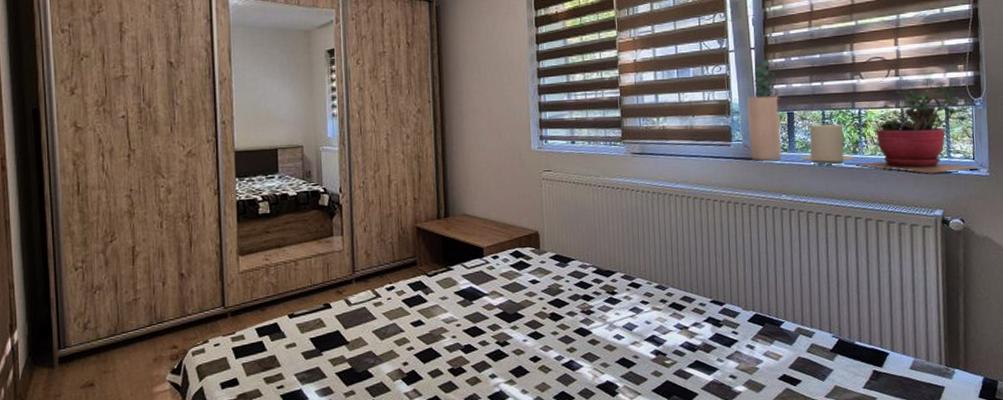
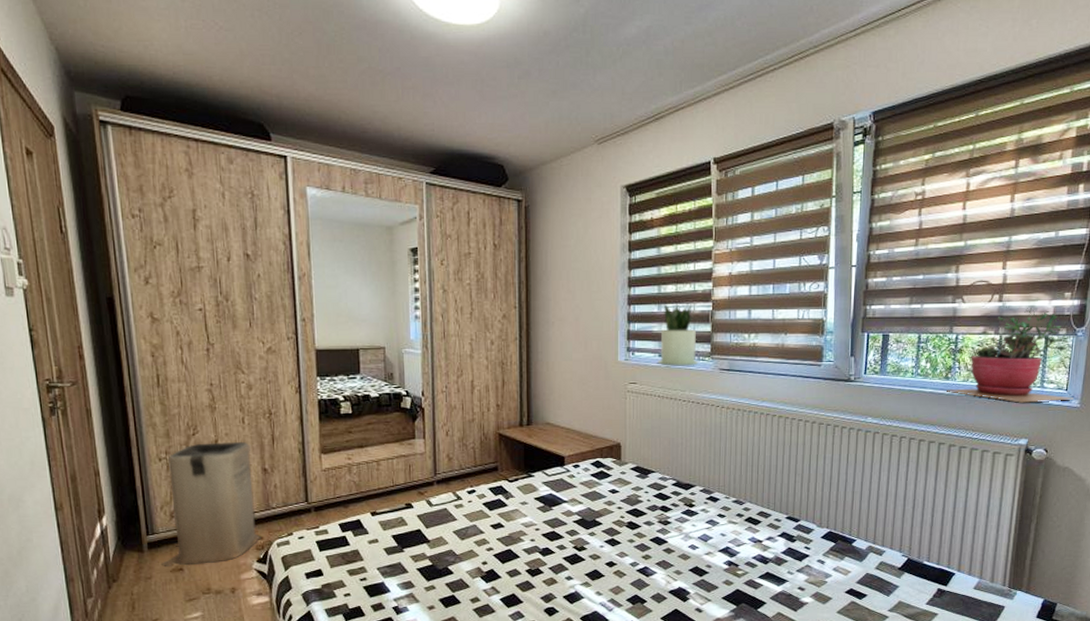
laundry basket: none [72,247,176,382] -> present [162,442,261,566]
planter: none [570,91,611,153] -> present [658,304,699,367]
vase: present [747,52,782,162] -> none [840,270,877,384]
candle: present [800,124,855,165] -> none [891,348,946,390]

